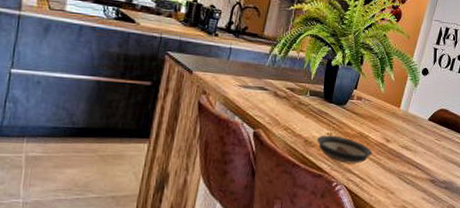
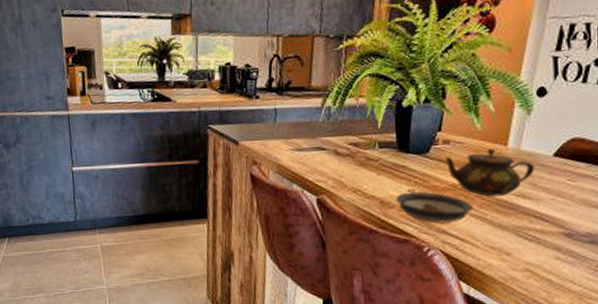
teapot: none [357,108,416,146] -> present [444,148,535,197]

